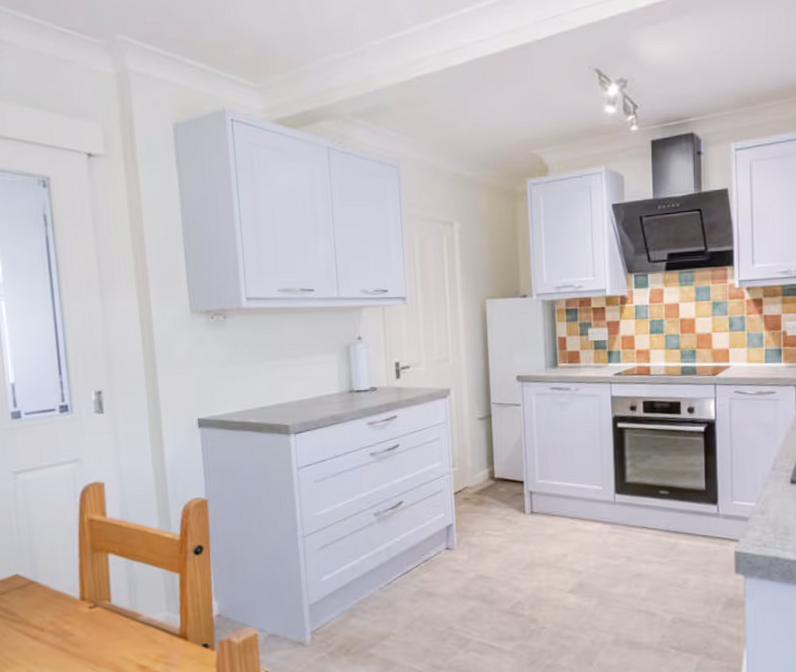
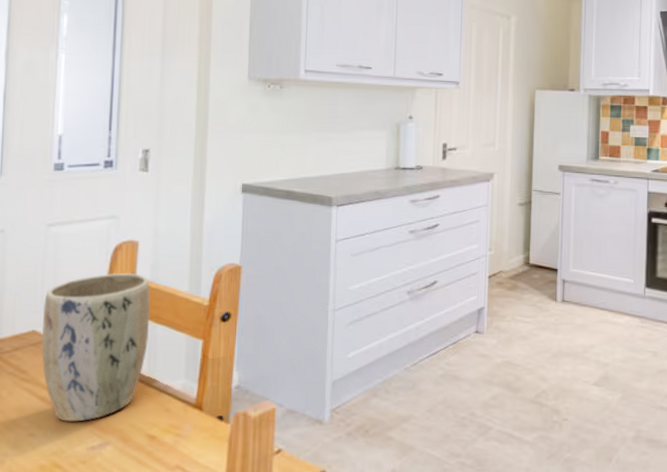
plant pot: none [22,513,128,658] -> present [41,272,151,422]

